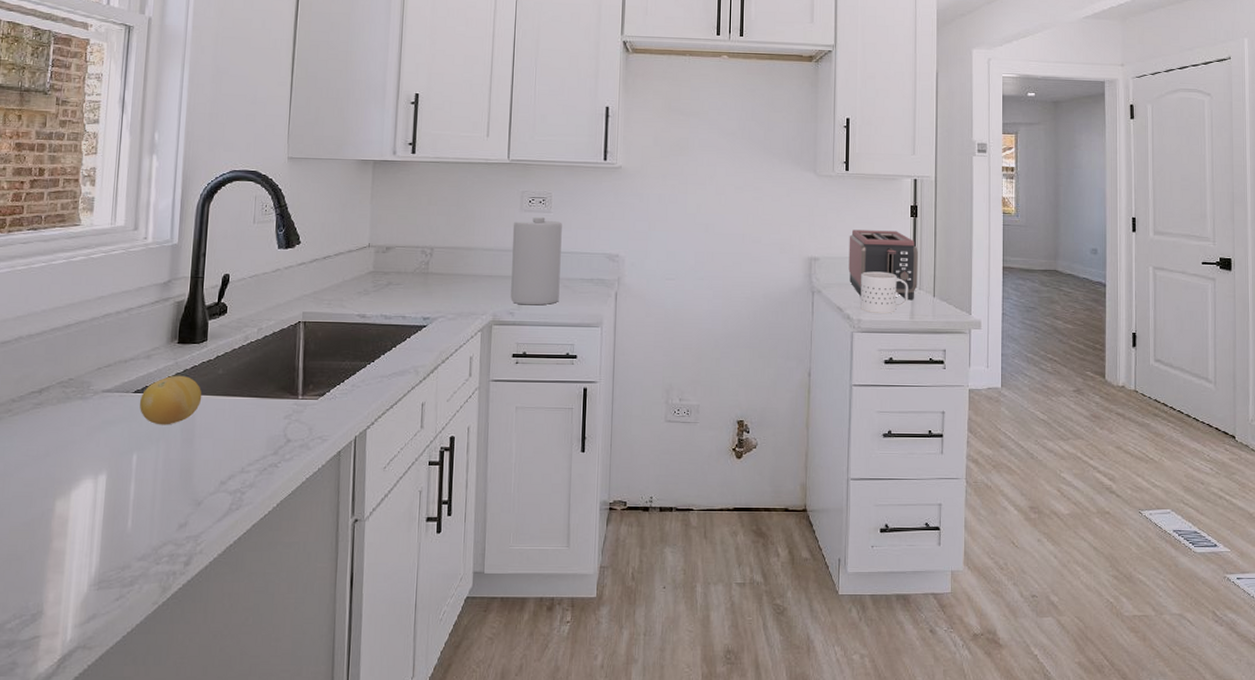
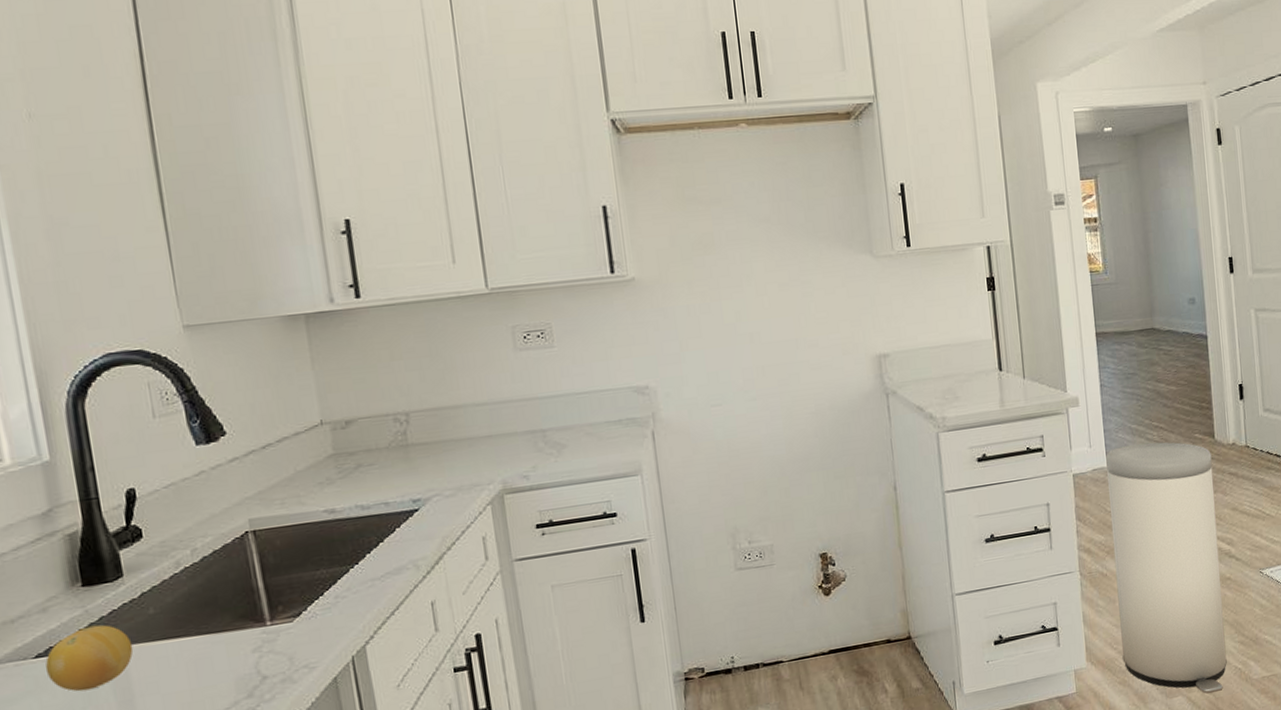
paper towel holder: present [511,217,562,306] -> none [507,354,583,465]
toaster: present [848,230,918,301] -> none [920,309,1005,390]
mug: present [860,271,908,314] -> none [939,358,996,408]
pedal bin: none [998,372,1101,621] -> present [1106,442,1227,694]

